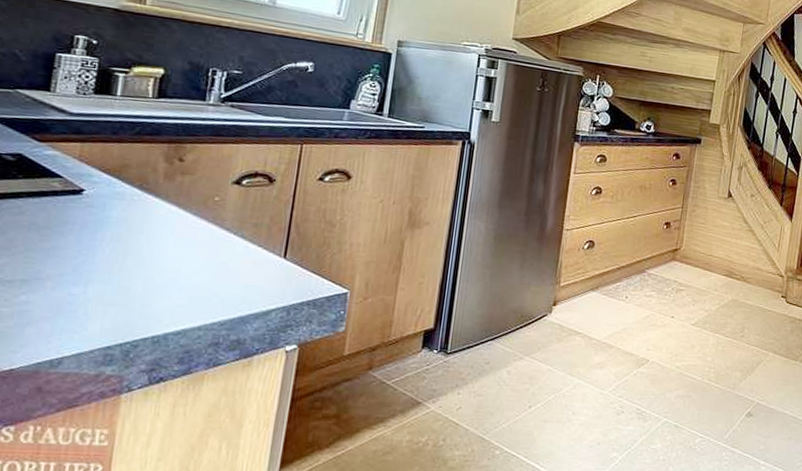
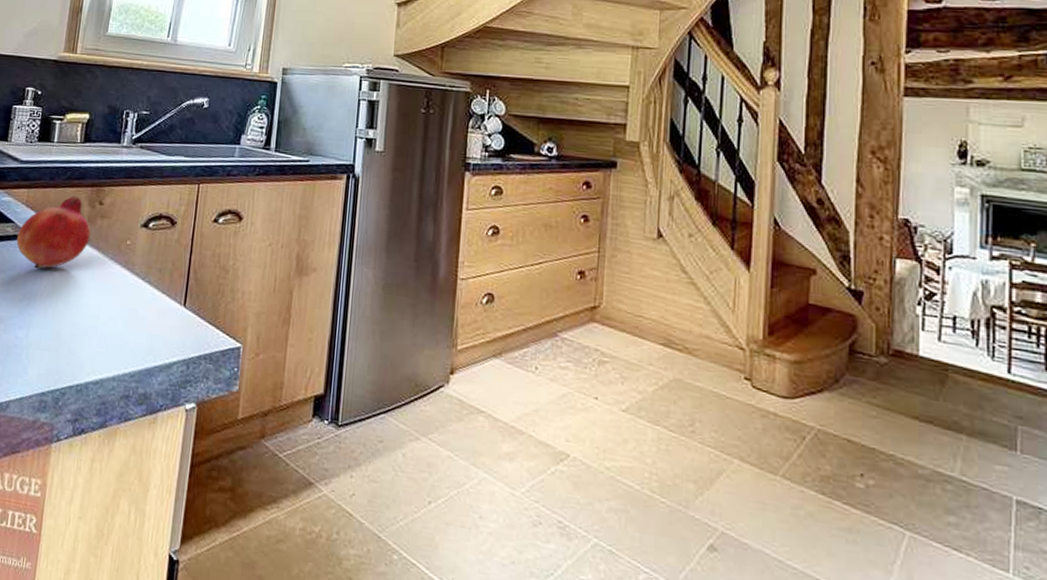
fruit: none [66,151,168,225] -> present [16,195,91,269]

